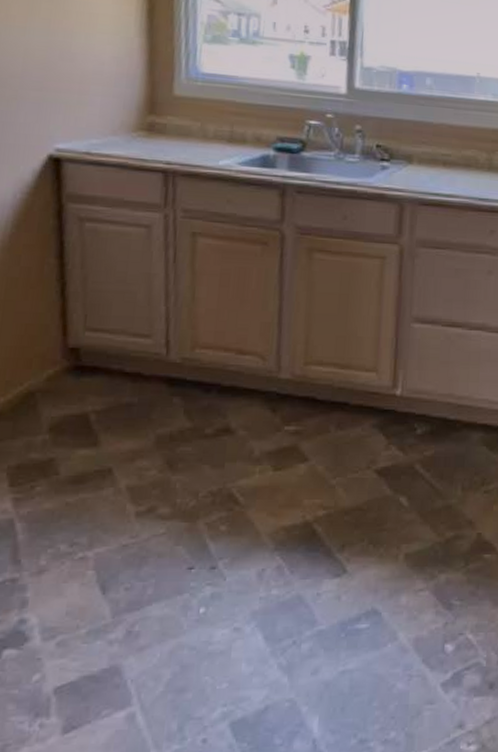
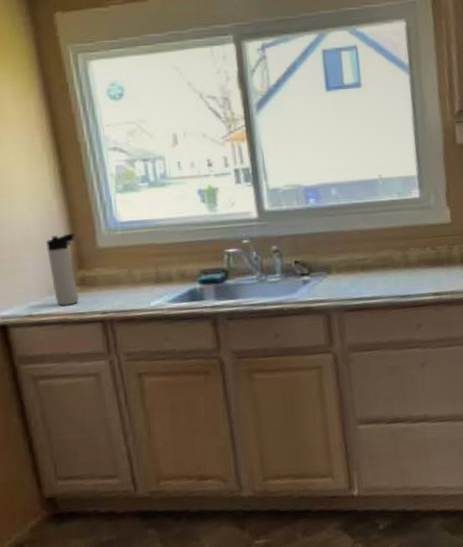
thermos bottle: none [118,74,152,150] -> present [46,233,79,306]

